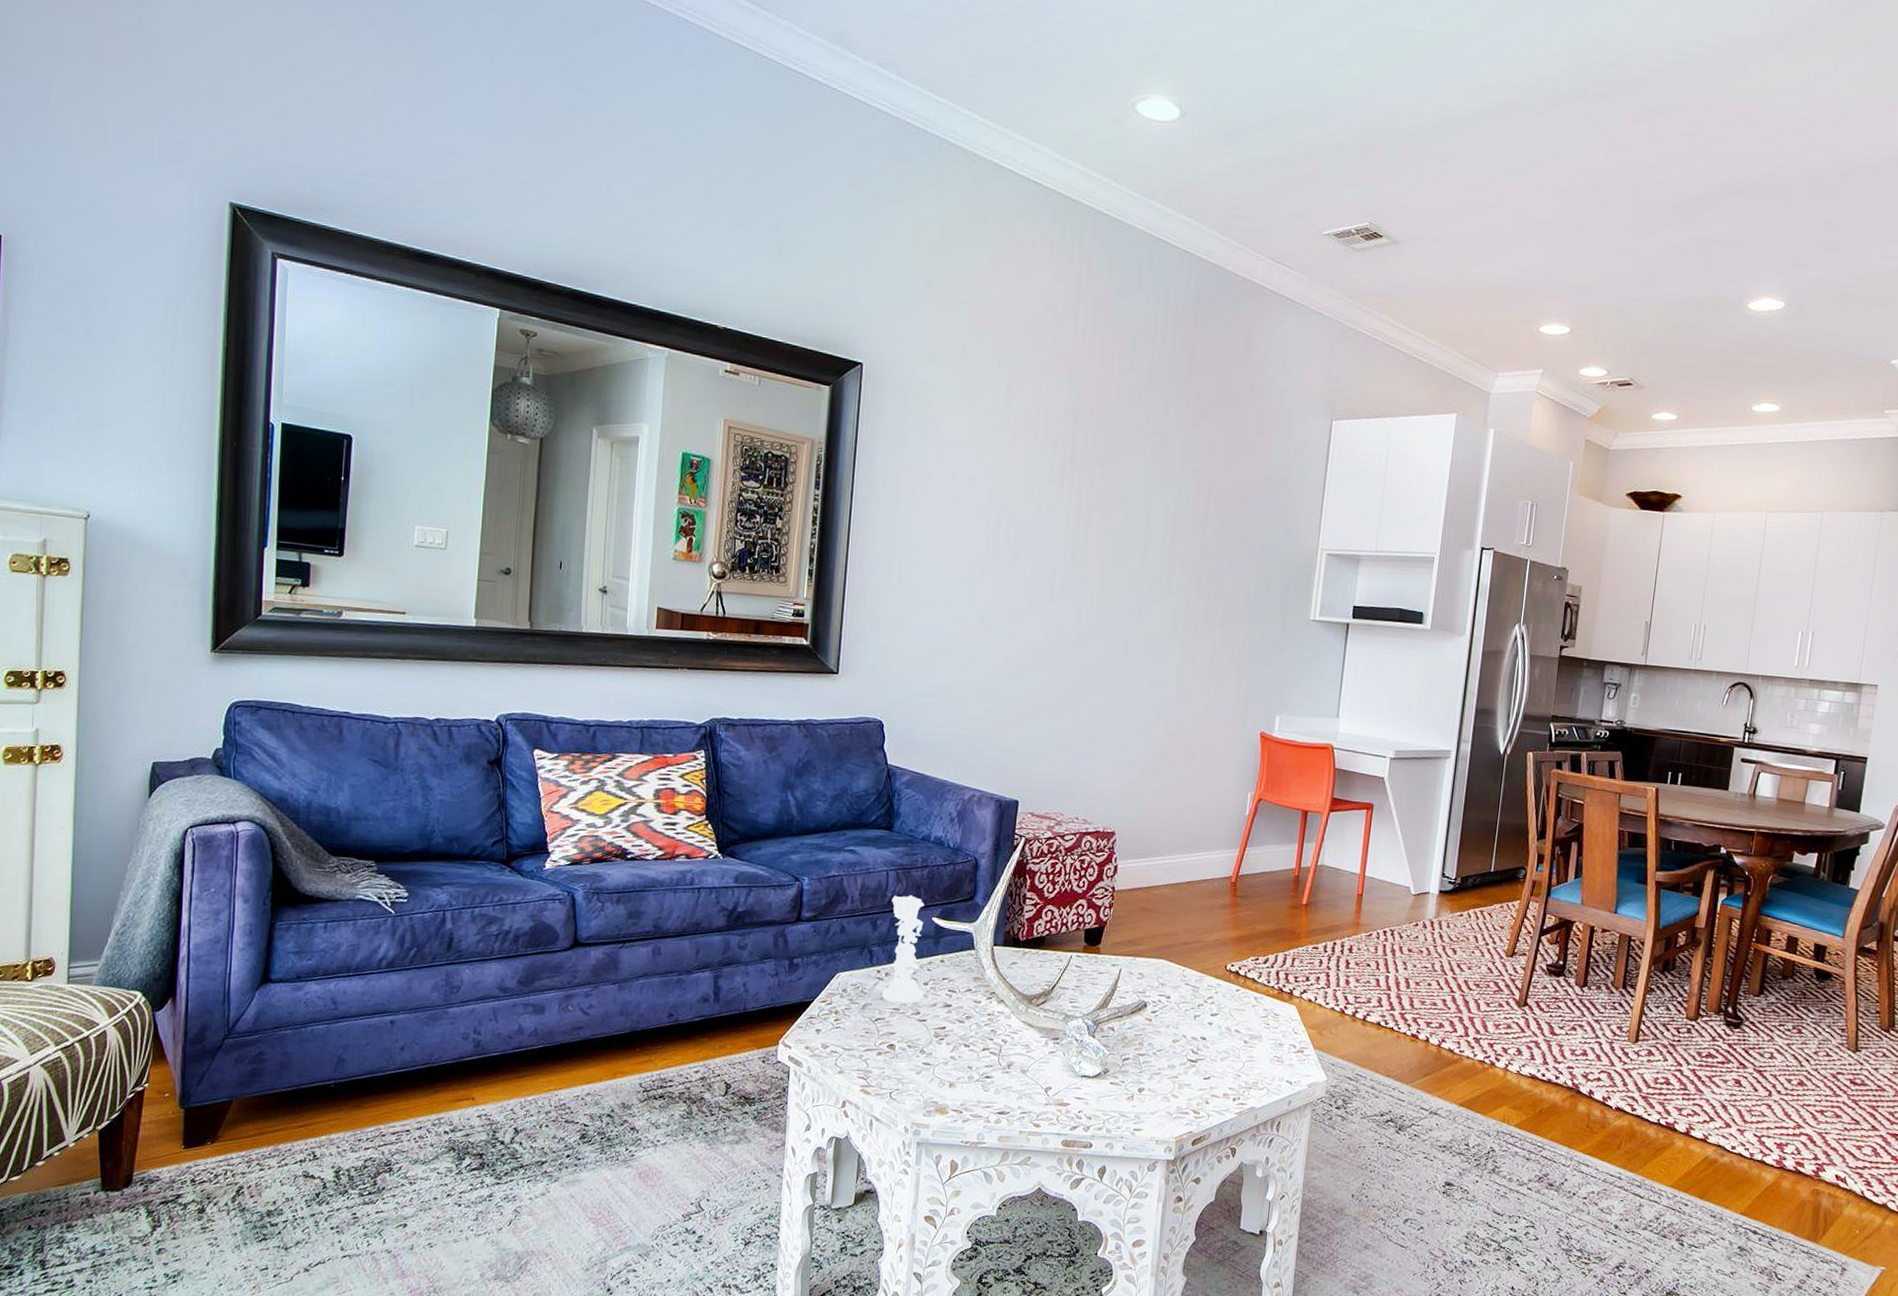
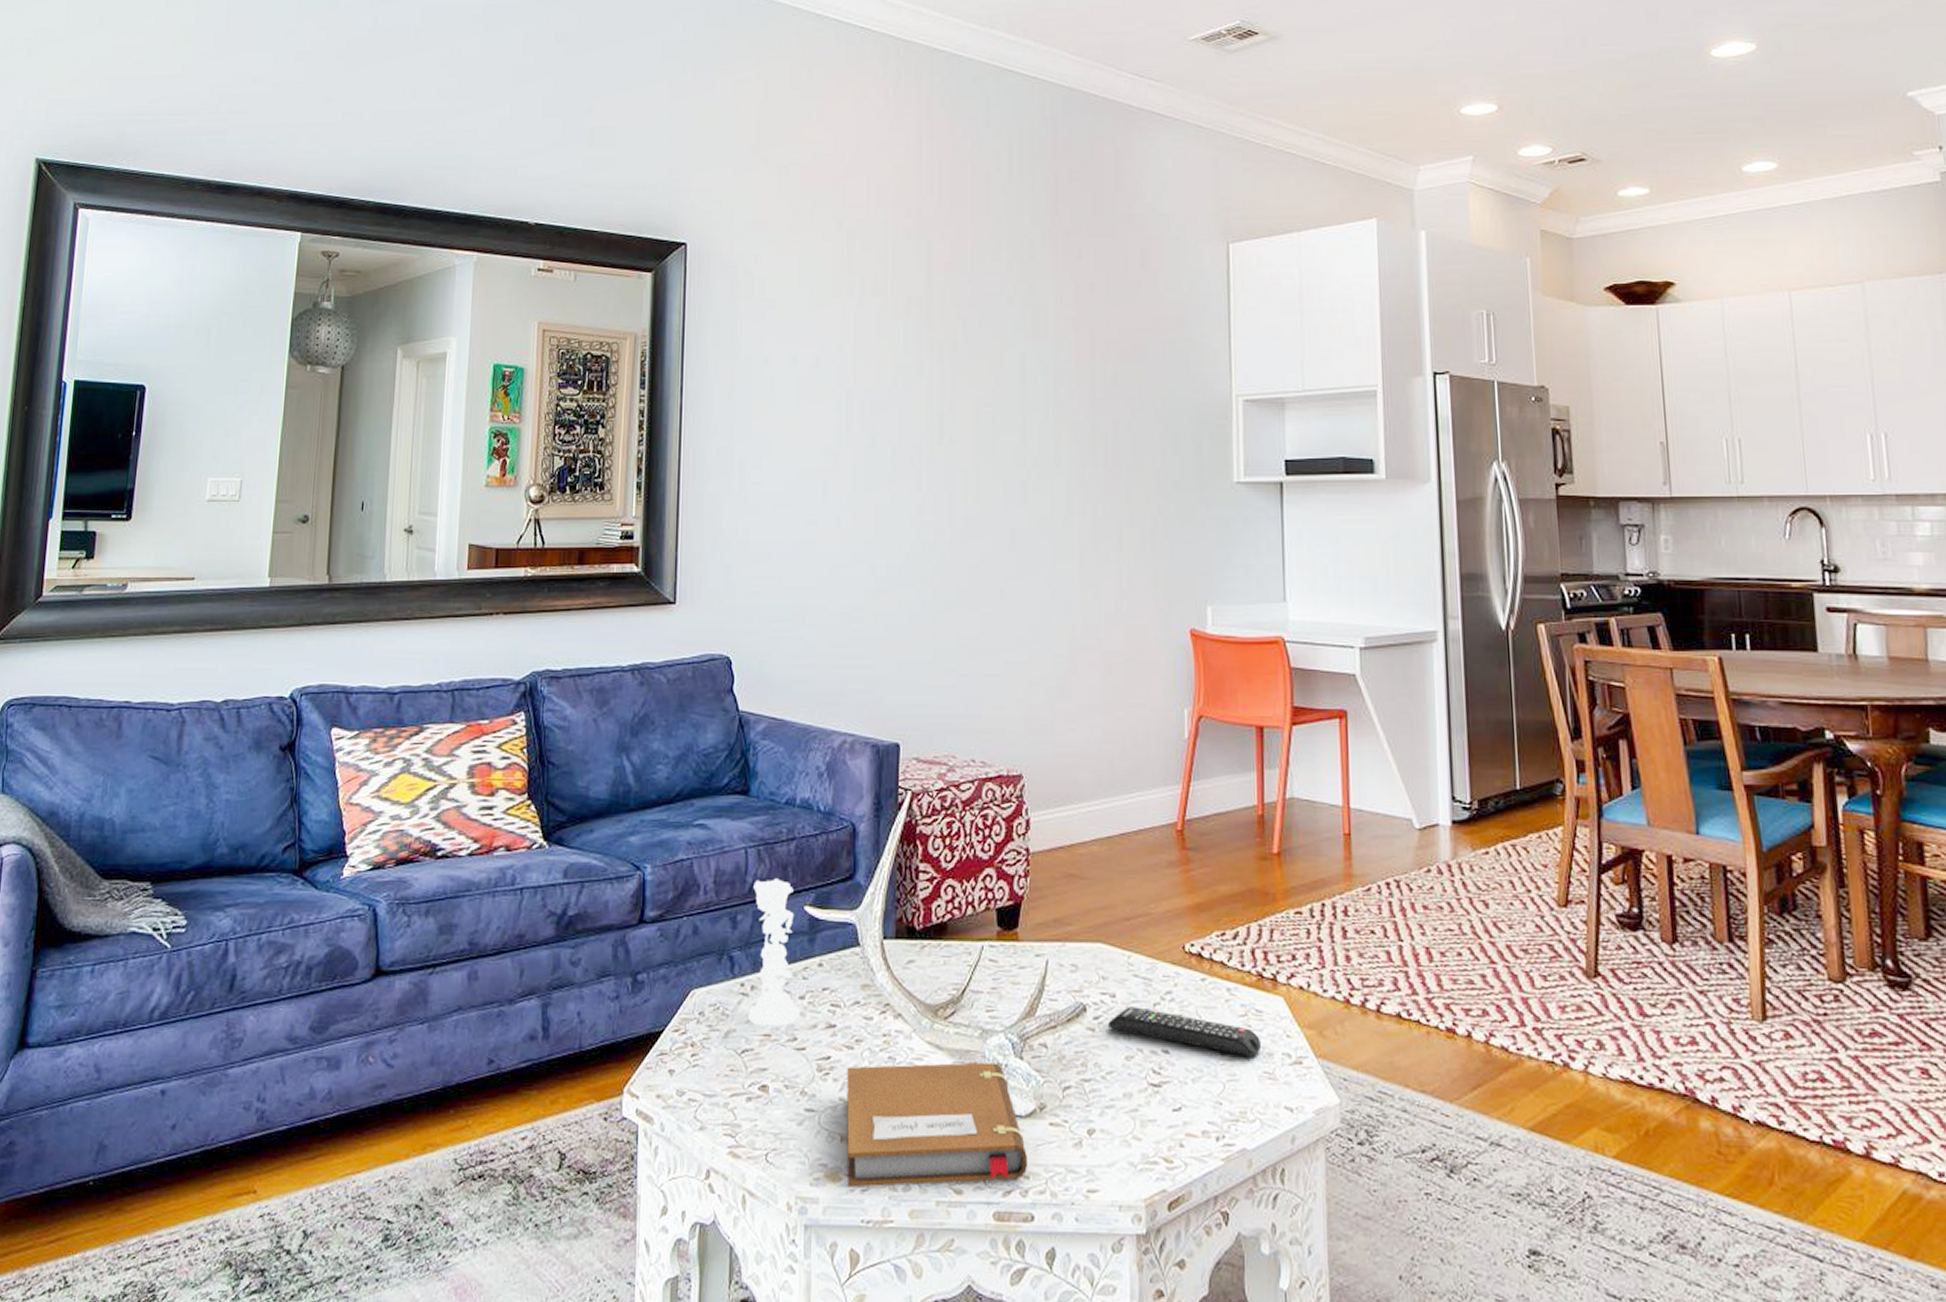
notebook: none [952,1035,1091,1120] -> present [846,1062,1027,1188]
remote control: none [1162,1005,1276,1046] -> present [1108,1006,1262,1057]

